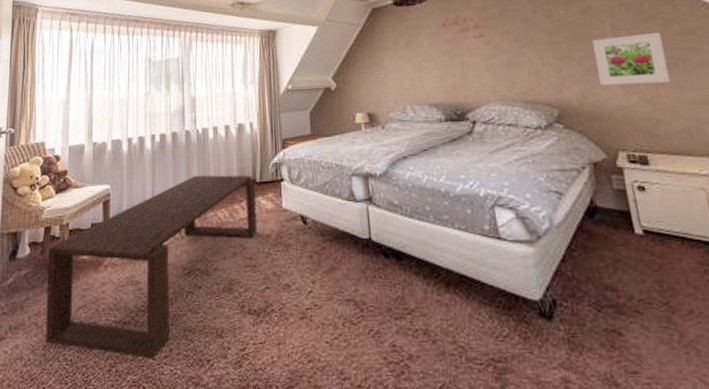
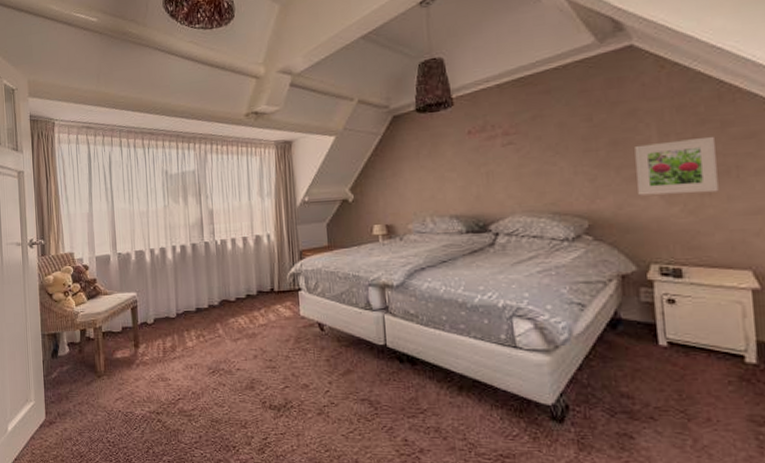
coffee table: present [45,175,257,359] -> none [85,284,277,444]

